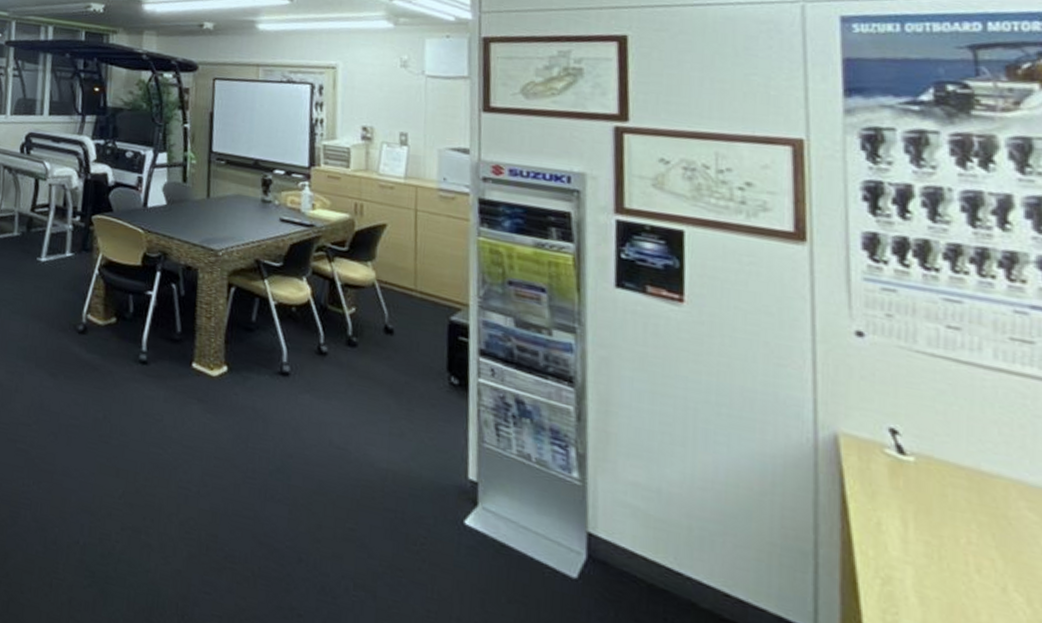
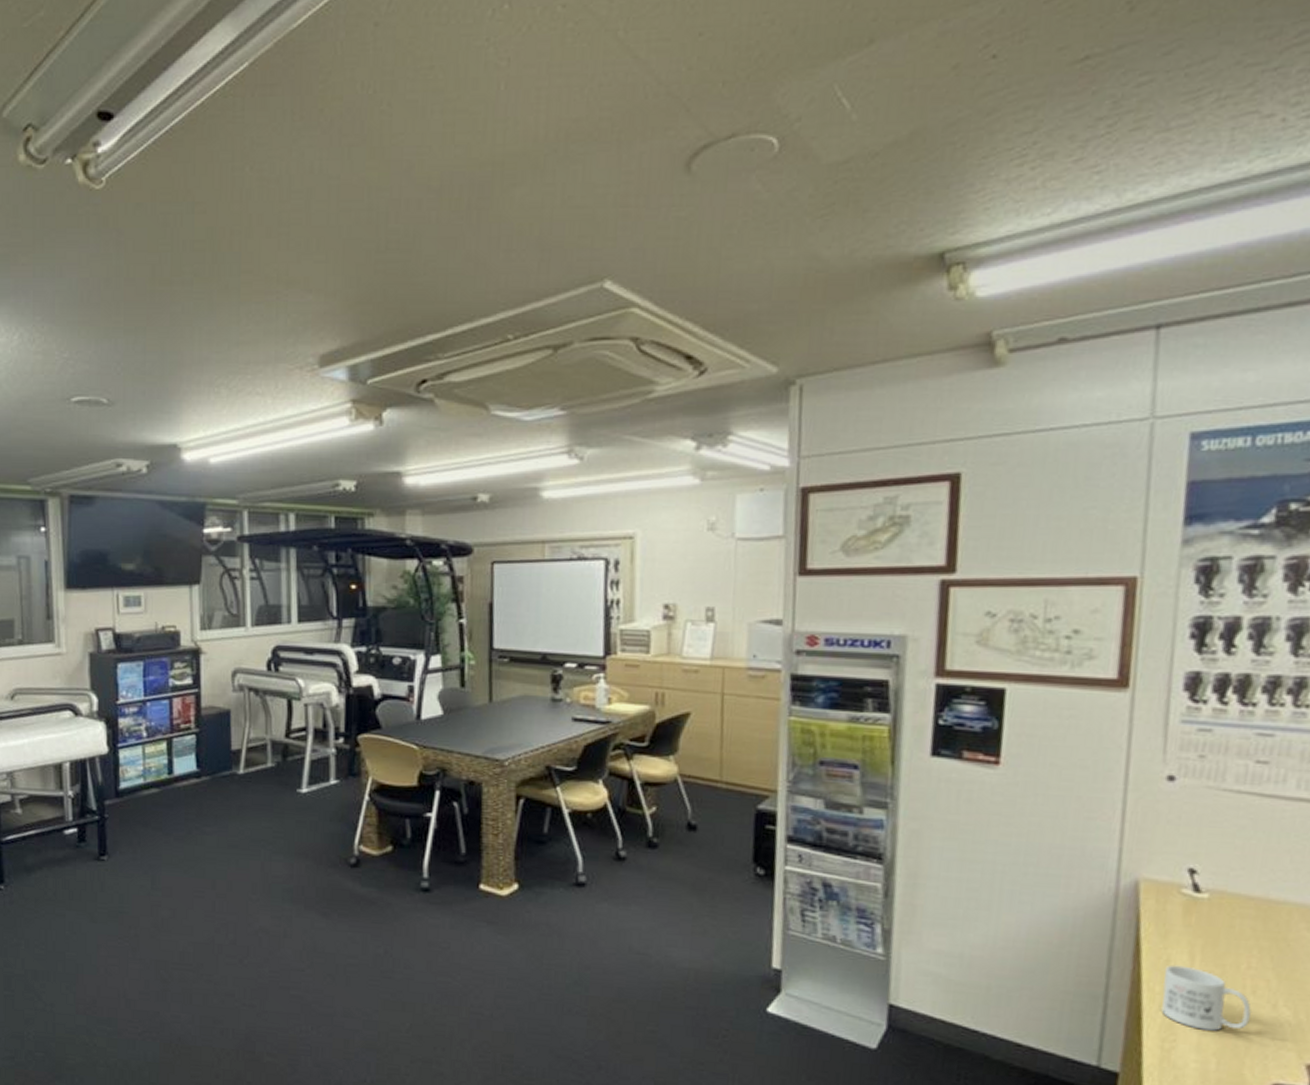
mug: none [876,529,980,611] -> present [1161,965,1252,1032]

